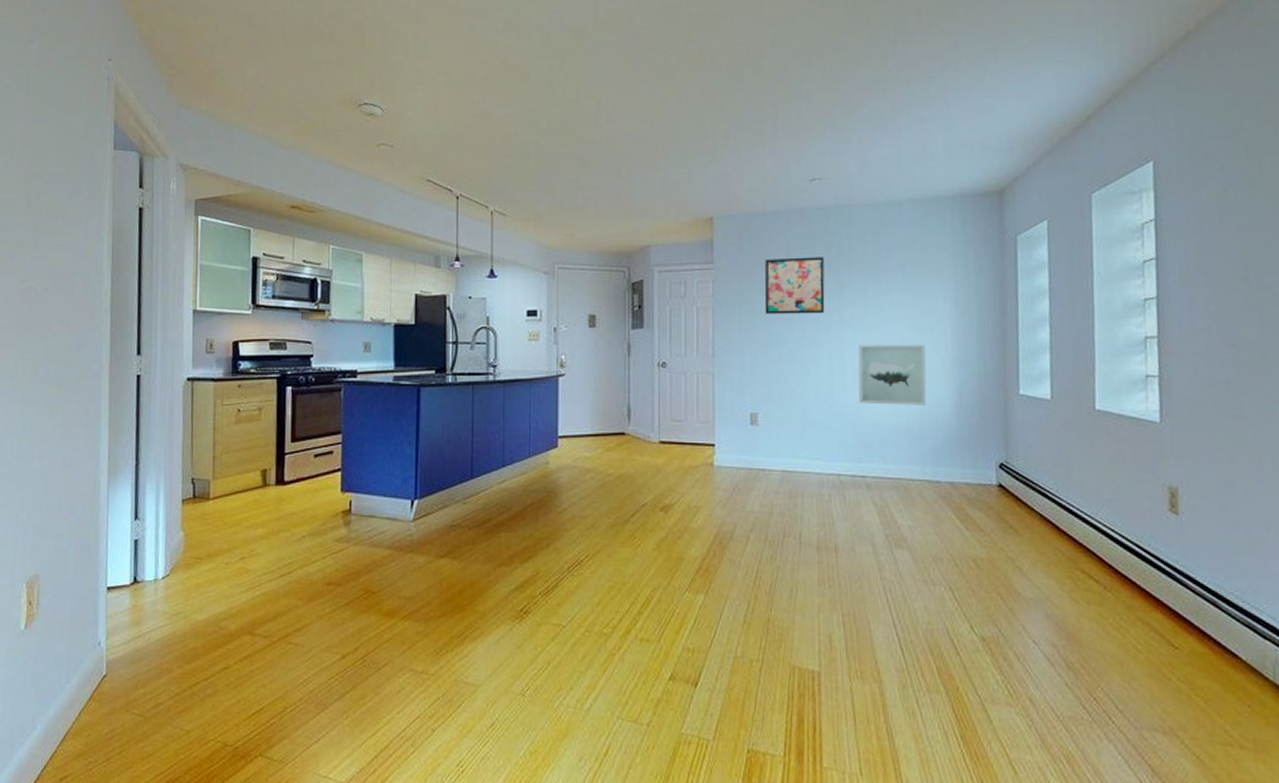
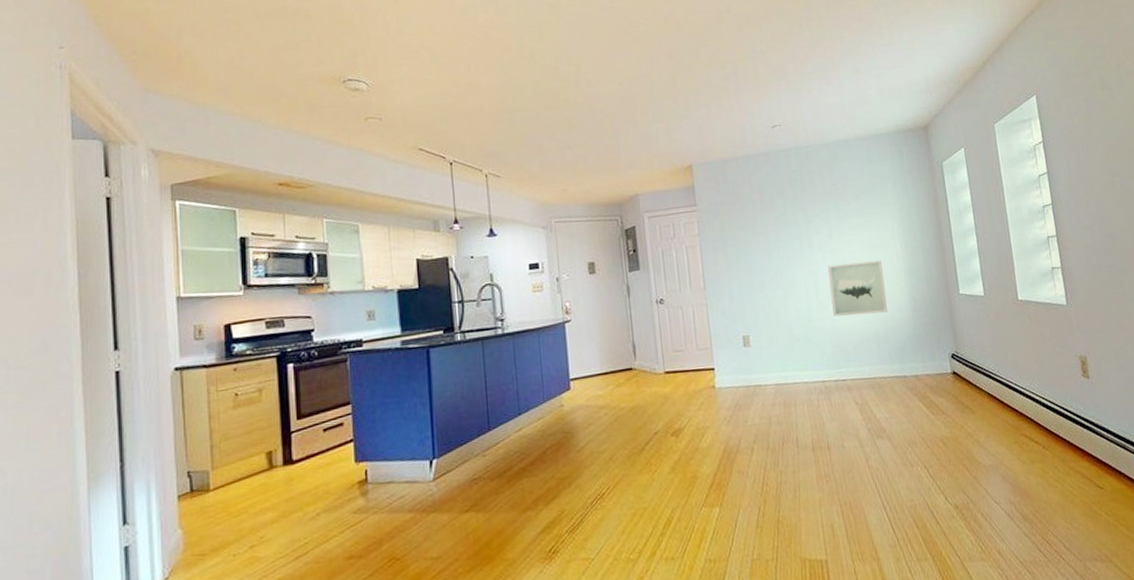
wall art: present [764,257,825,314] -> none [741,192,797,247]

